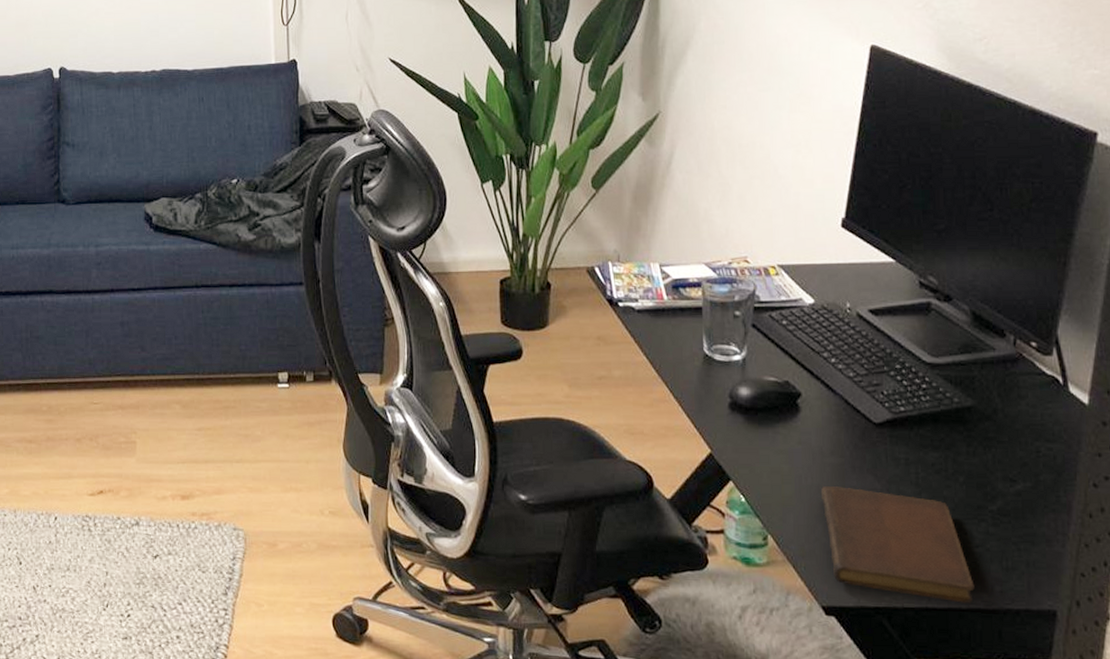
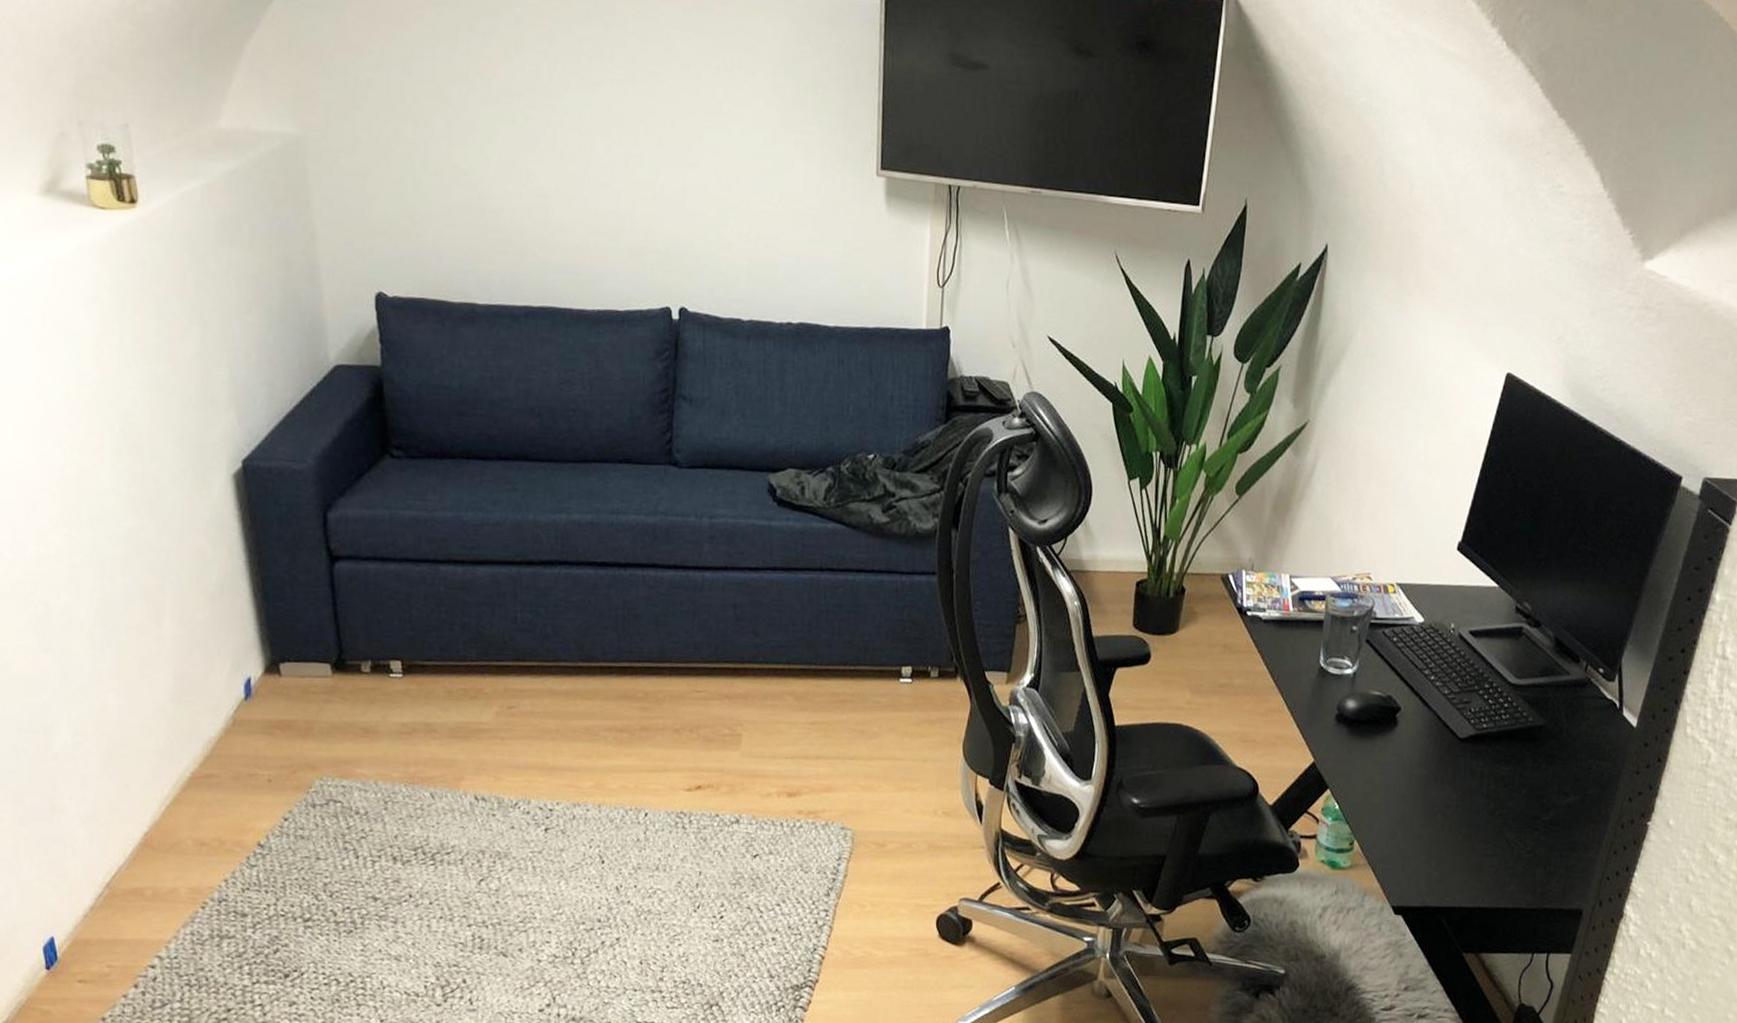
notebook: present [820,486,975,603] -> none [1404,796,1521,903]

